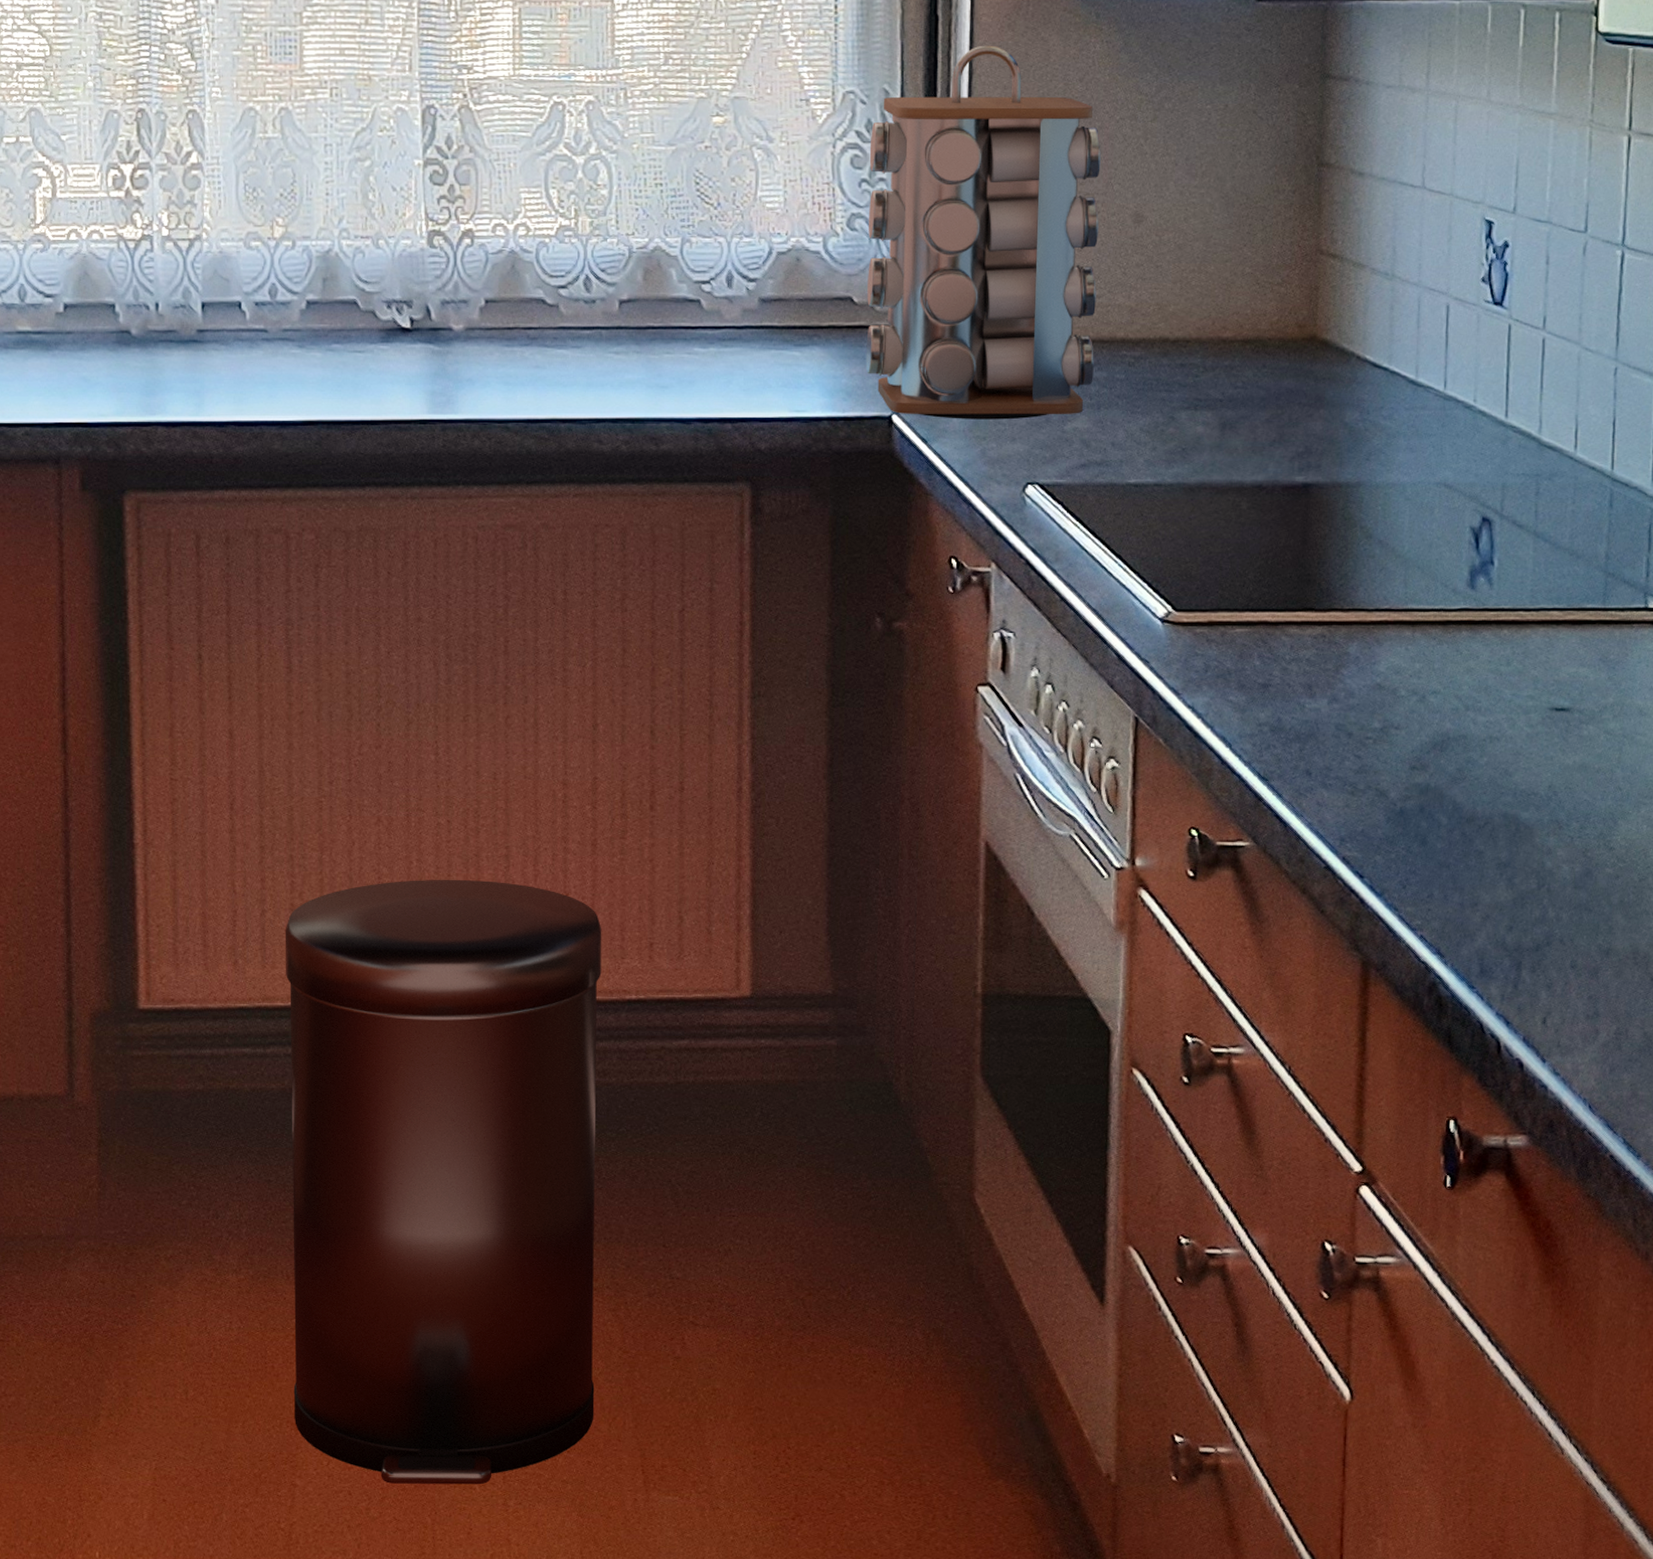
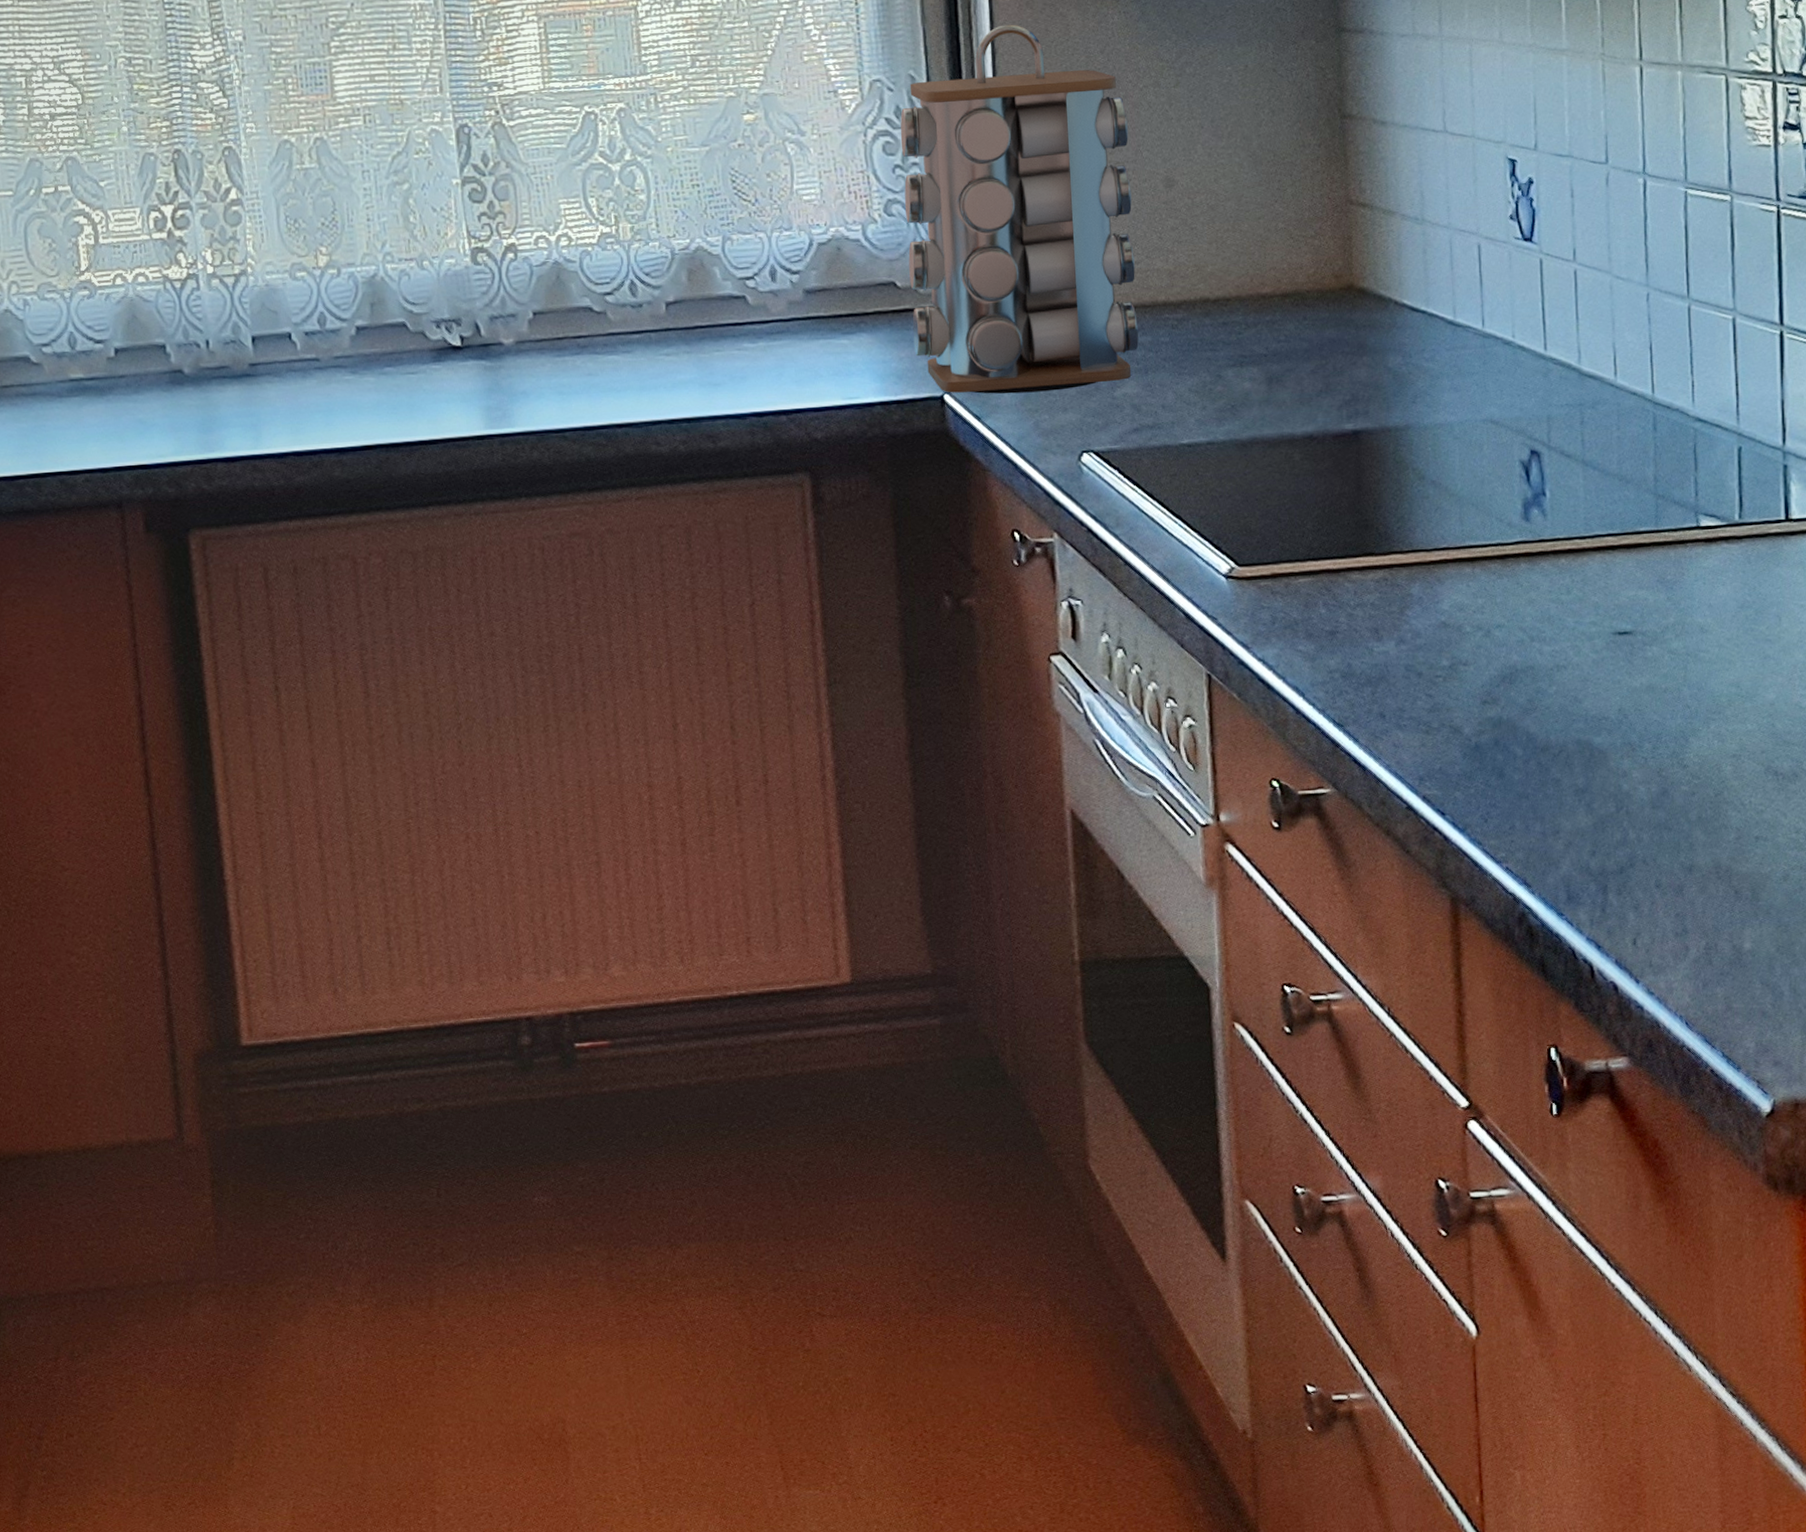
pedal bin: present [285,879,602,1485] -> none [382,888,729,1502]

